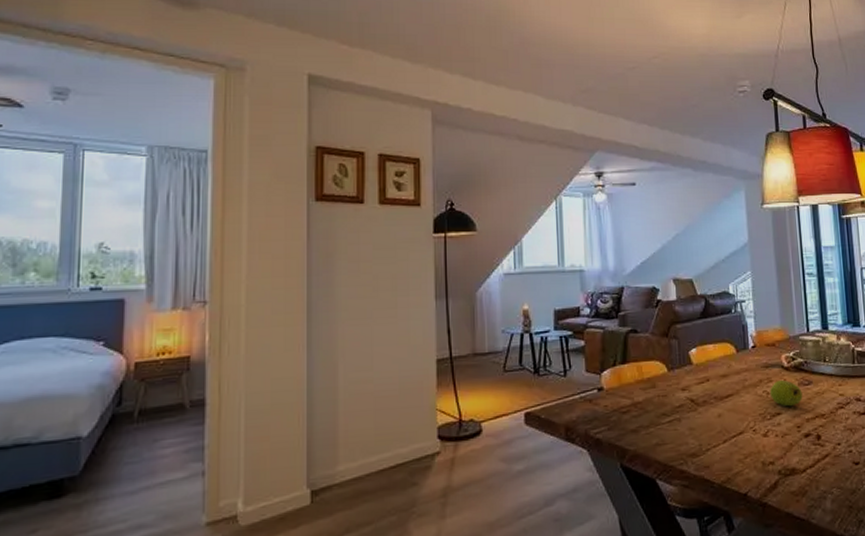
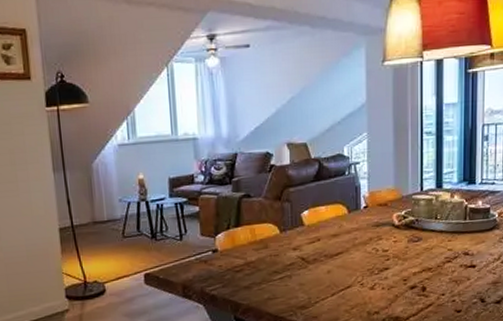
fruit: present [770,379,803,407] -> none [379,237,411,263]

